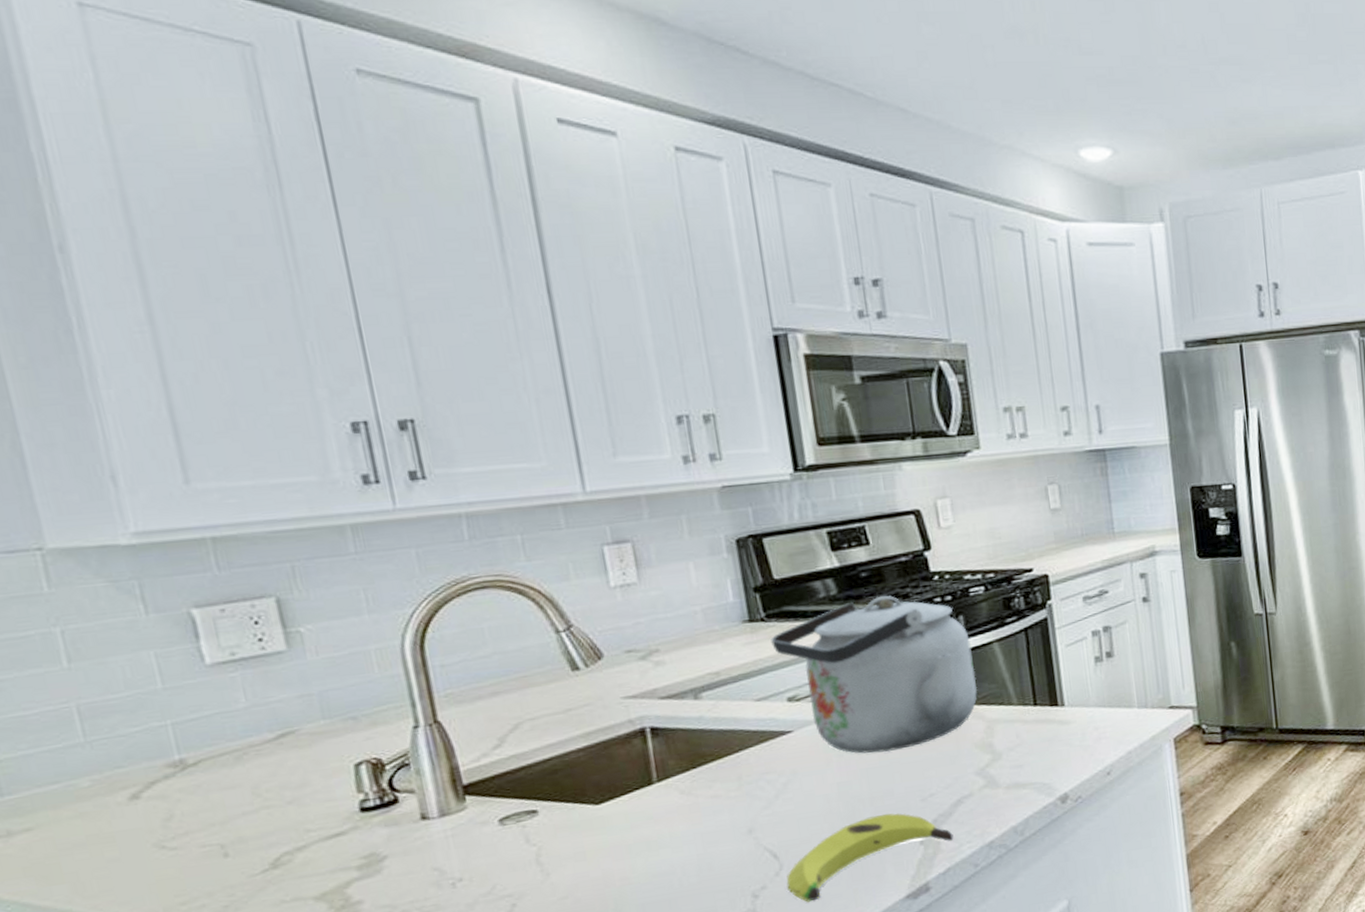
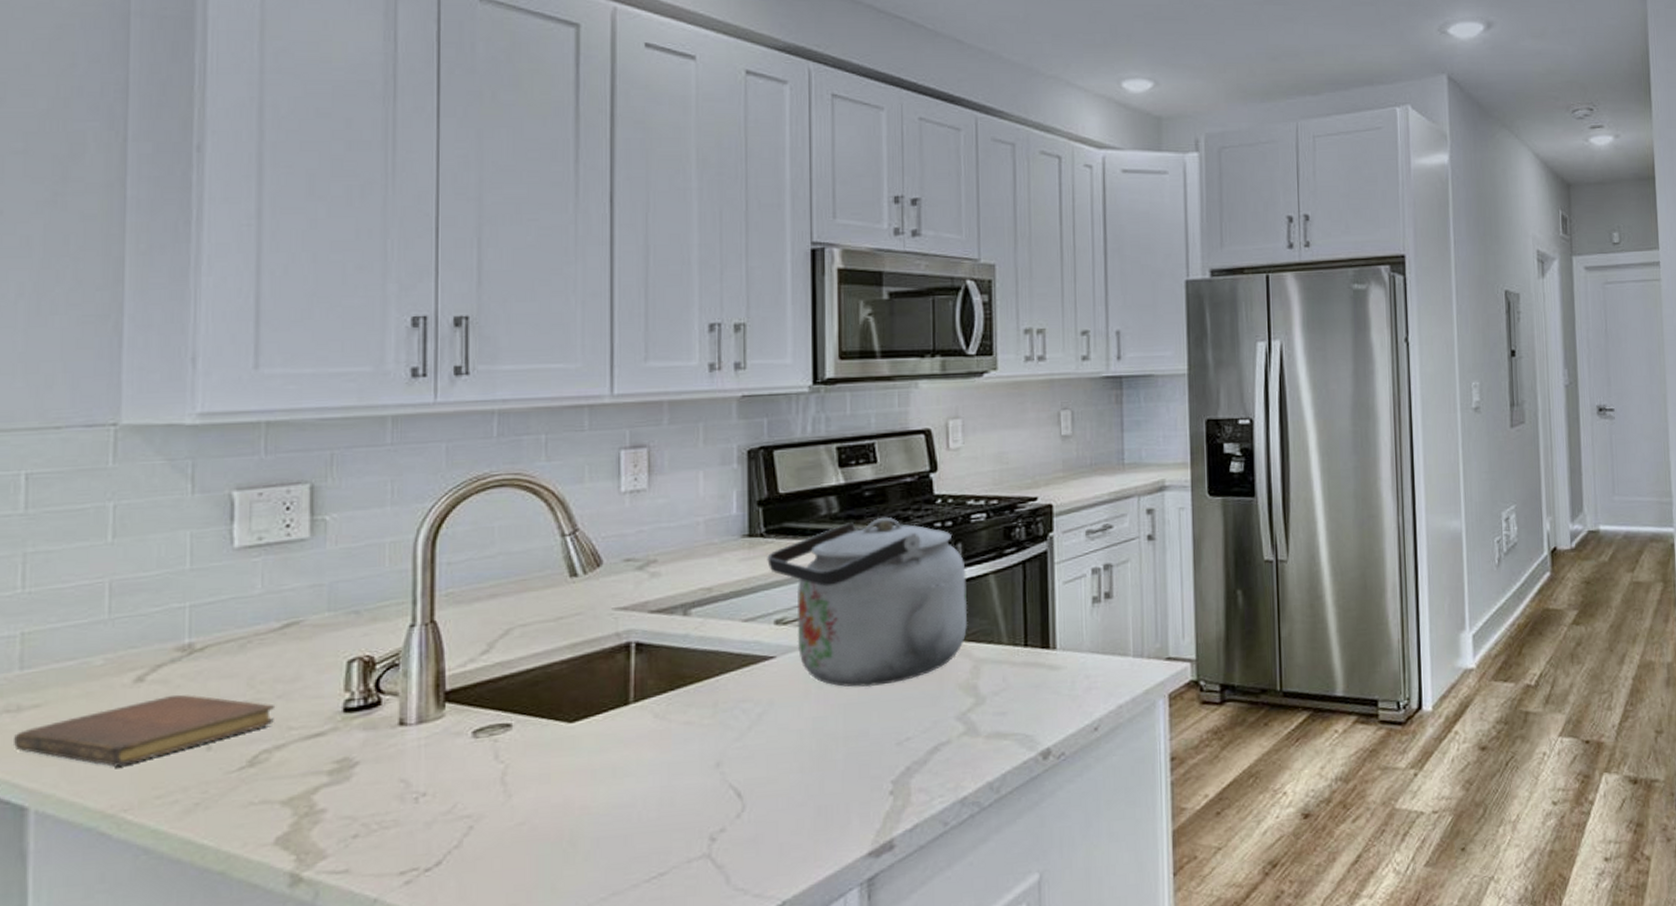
notebook: none [11,807,289,880] -> present [12,694,276,767]
banana: present [786,813,954,903] -> none [746,756,926,851]

